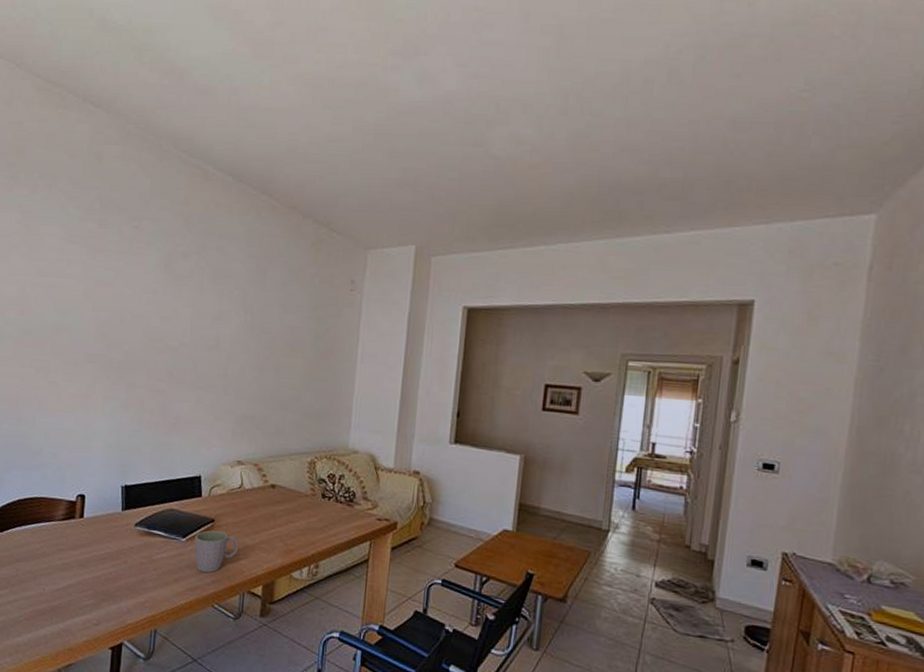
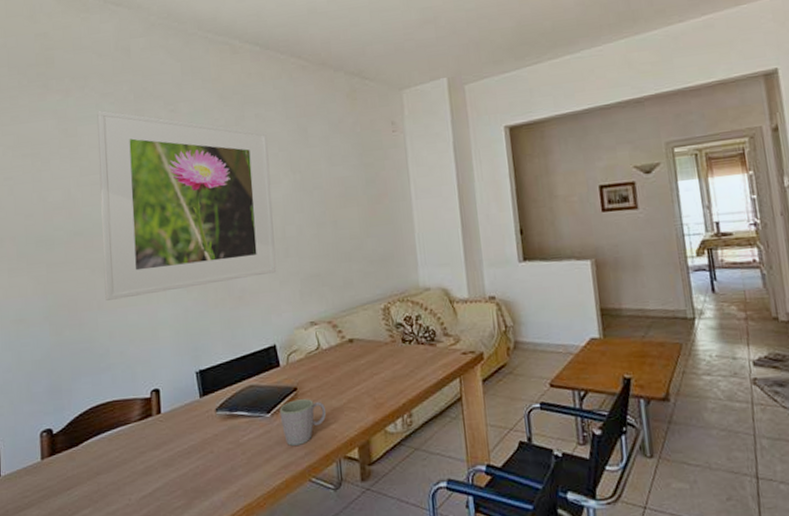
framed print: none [46,212,225,408] -> present [97,110,277,301]

